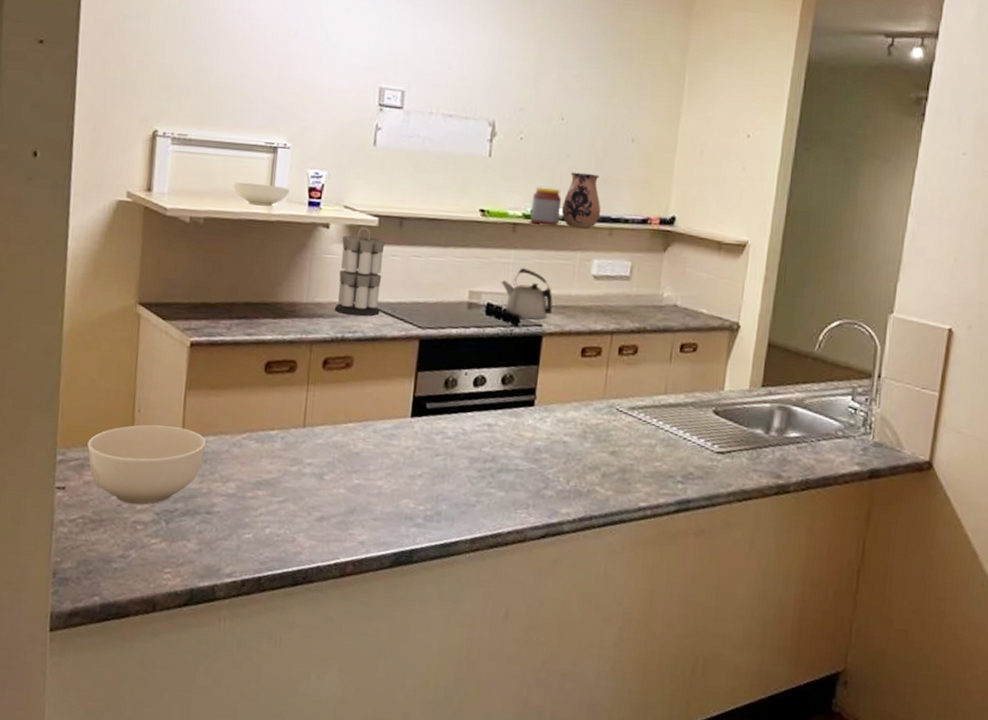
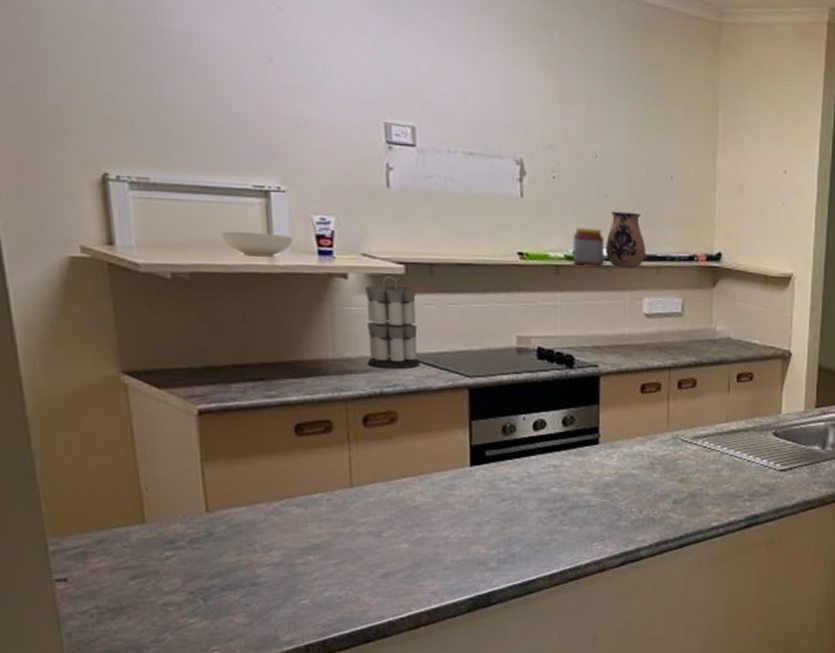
bowl: present [87,424,207,505] -> none [86,501,238,587]
kettle: present [501,267,553,320] -> none [549,309,606,362]

